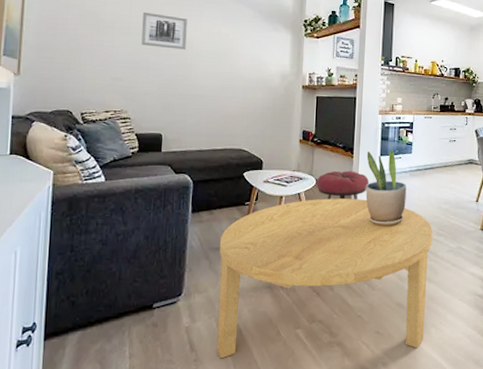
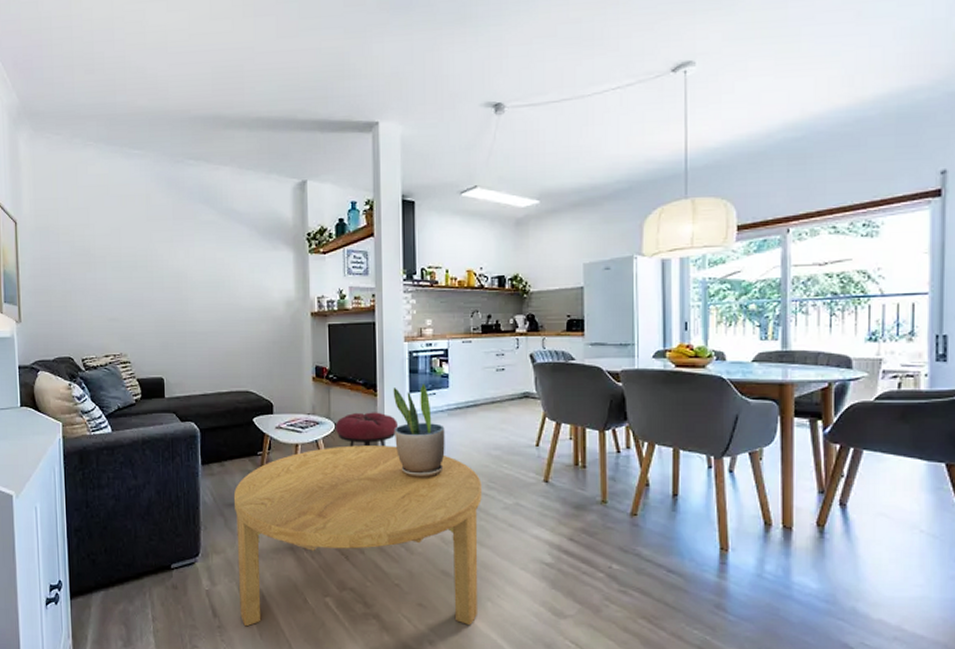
wall art: present [141,12,187,50] -> none [133,242,181,281]

